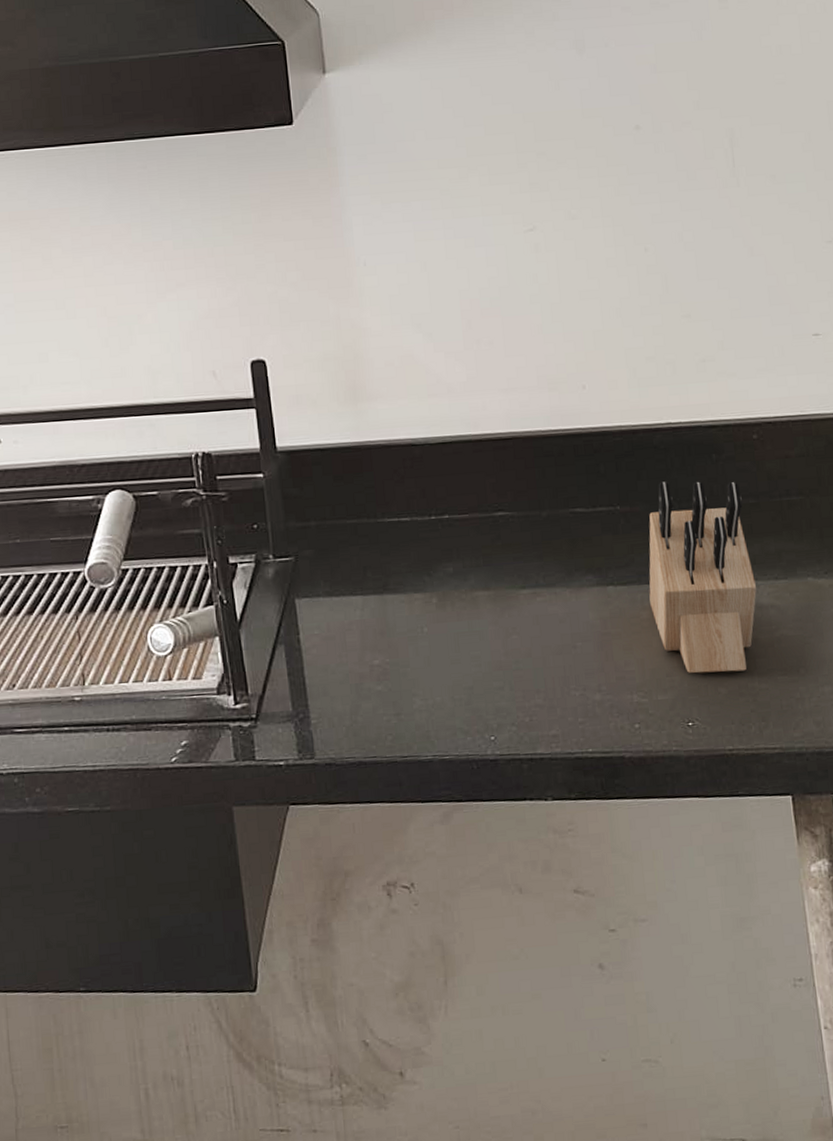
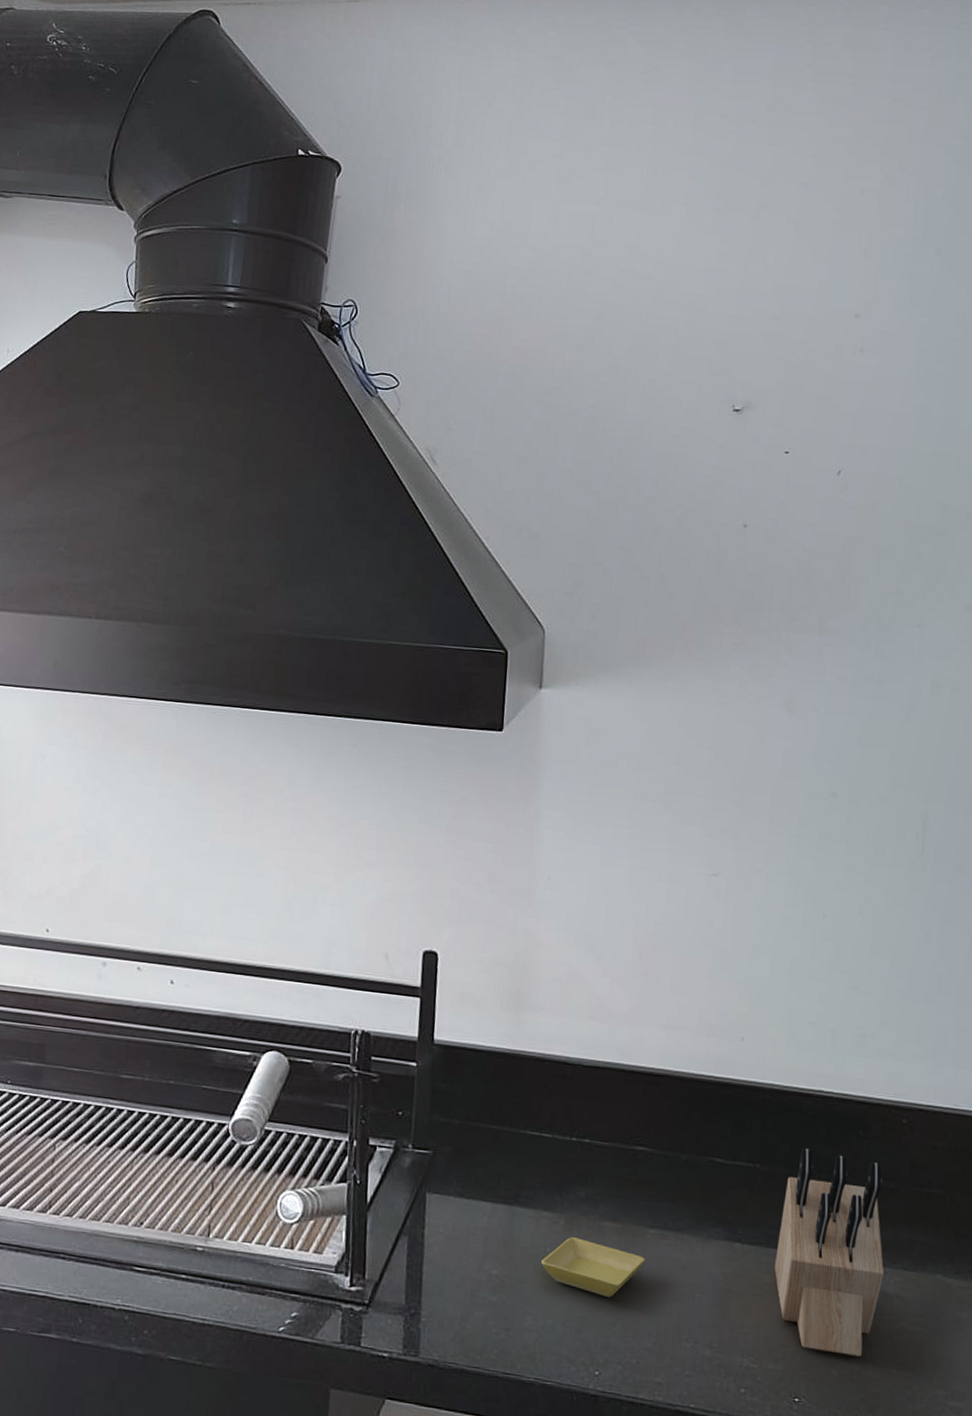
saucer: none [421,612,523,664] -> present [541,1236,645,1298]

